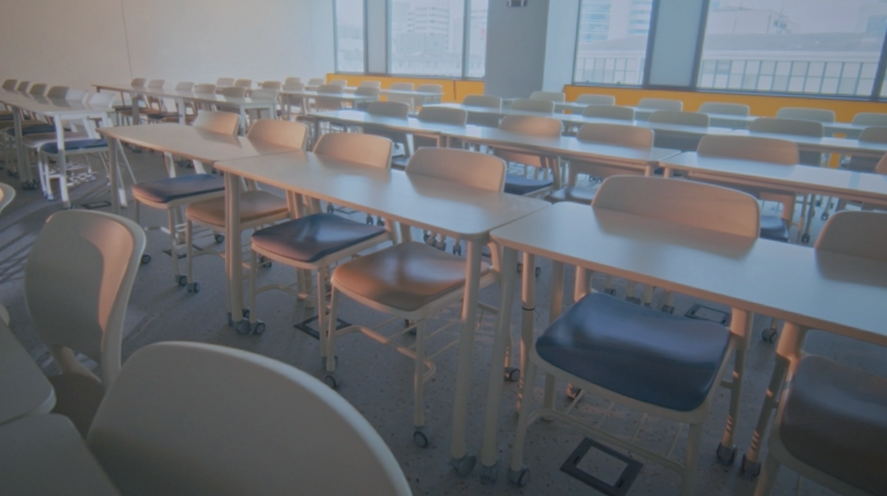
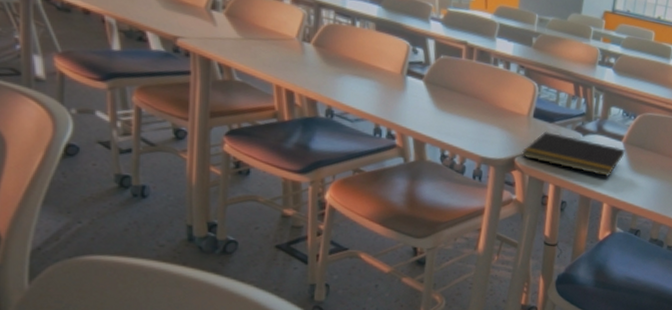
notepad: none [496,203,595,241] -> present [522,131,625,177]

